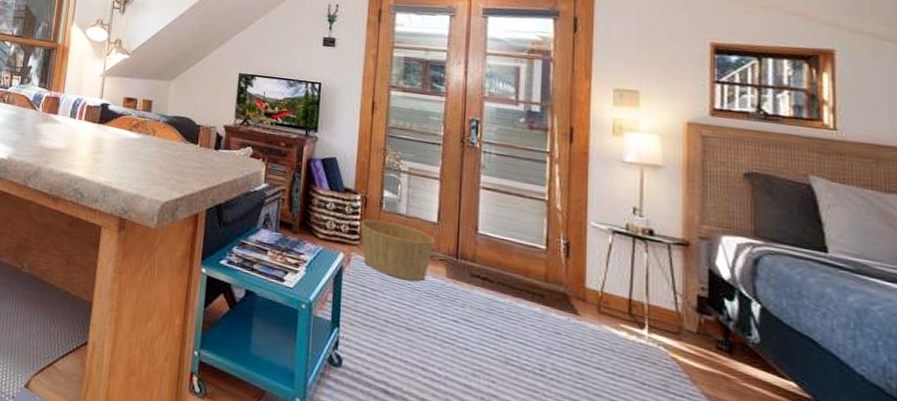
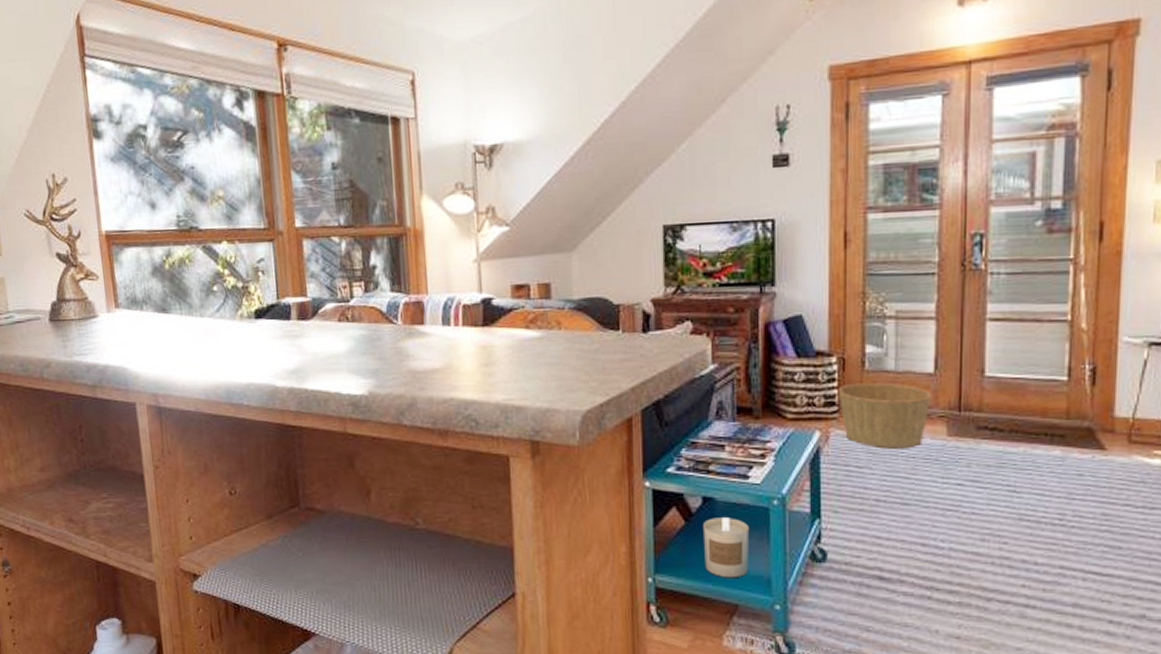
candle: none [241,309,281,366] -> present [702,518,750,578]

